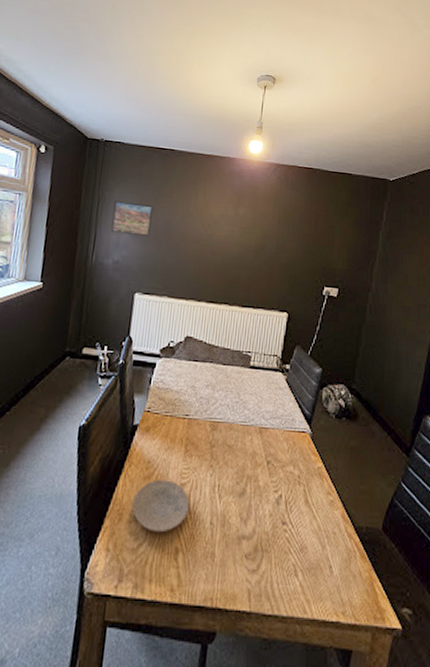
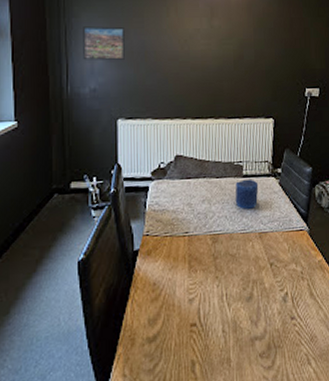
plate: present [132,479,190,533] -> none [144,298,201,351]
candle: none [239,370,265,402] -> present [235,179,259,209]

